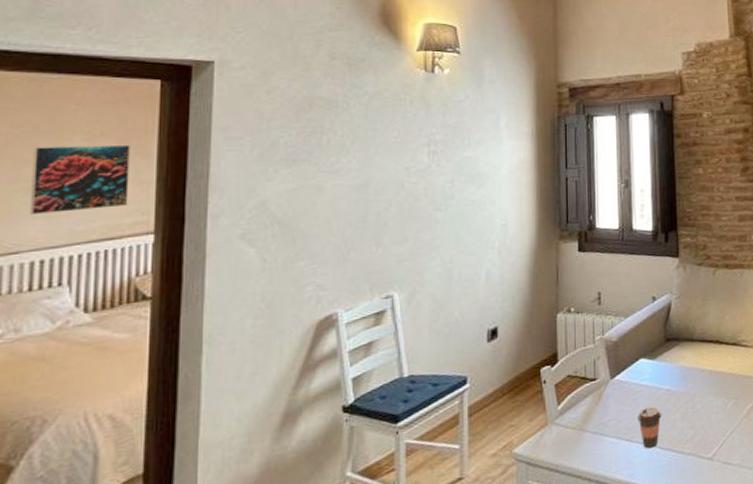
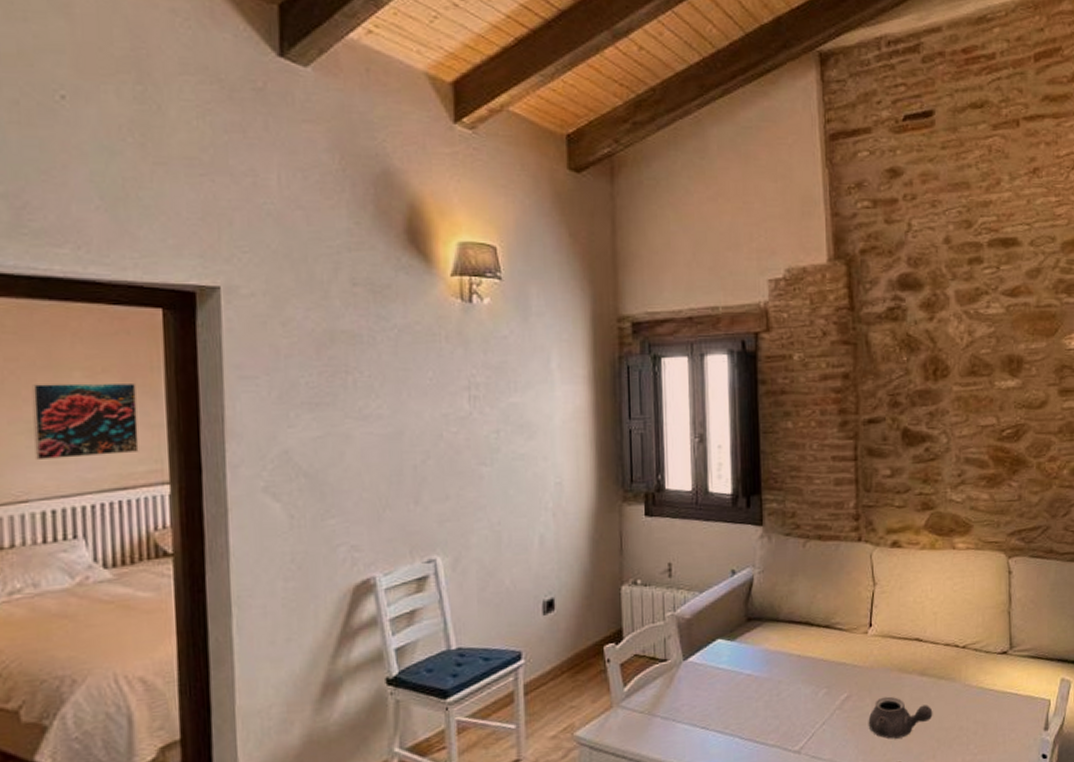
coffee cup: present [637,406,662,449] -> none [714,692,742,738]

